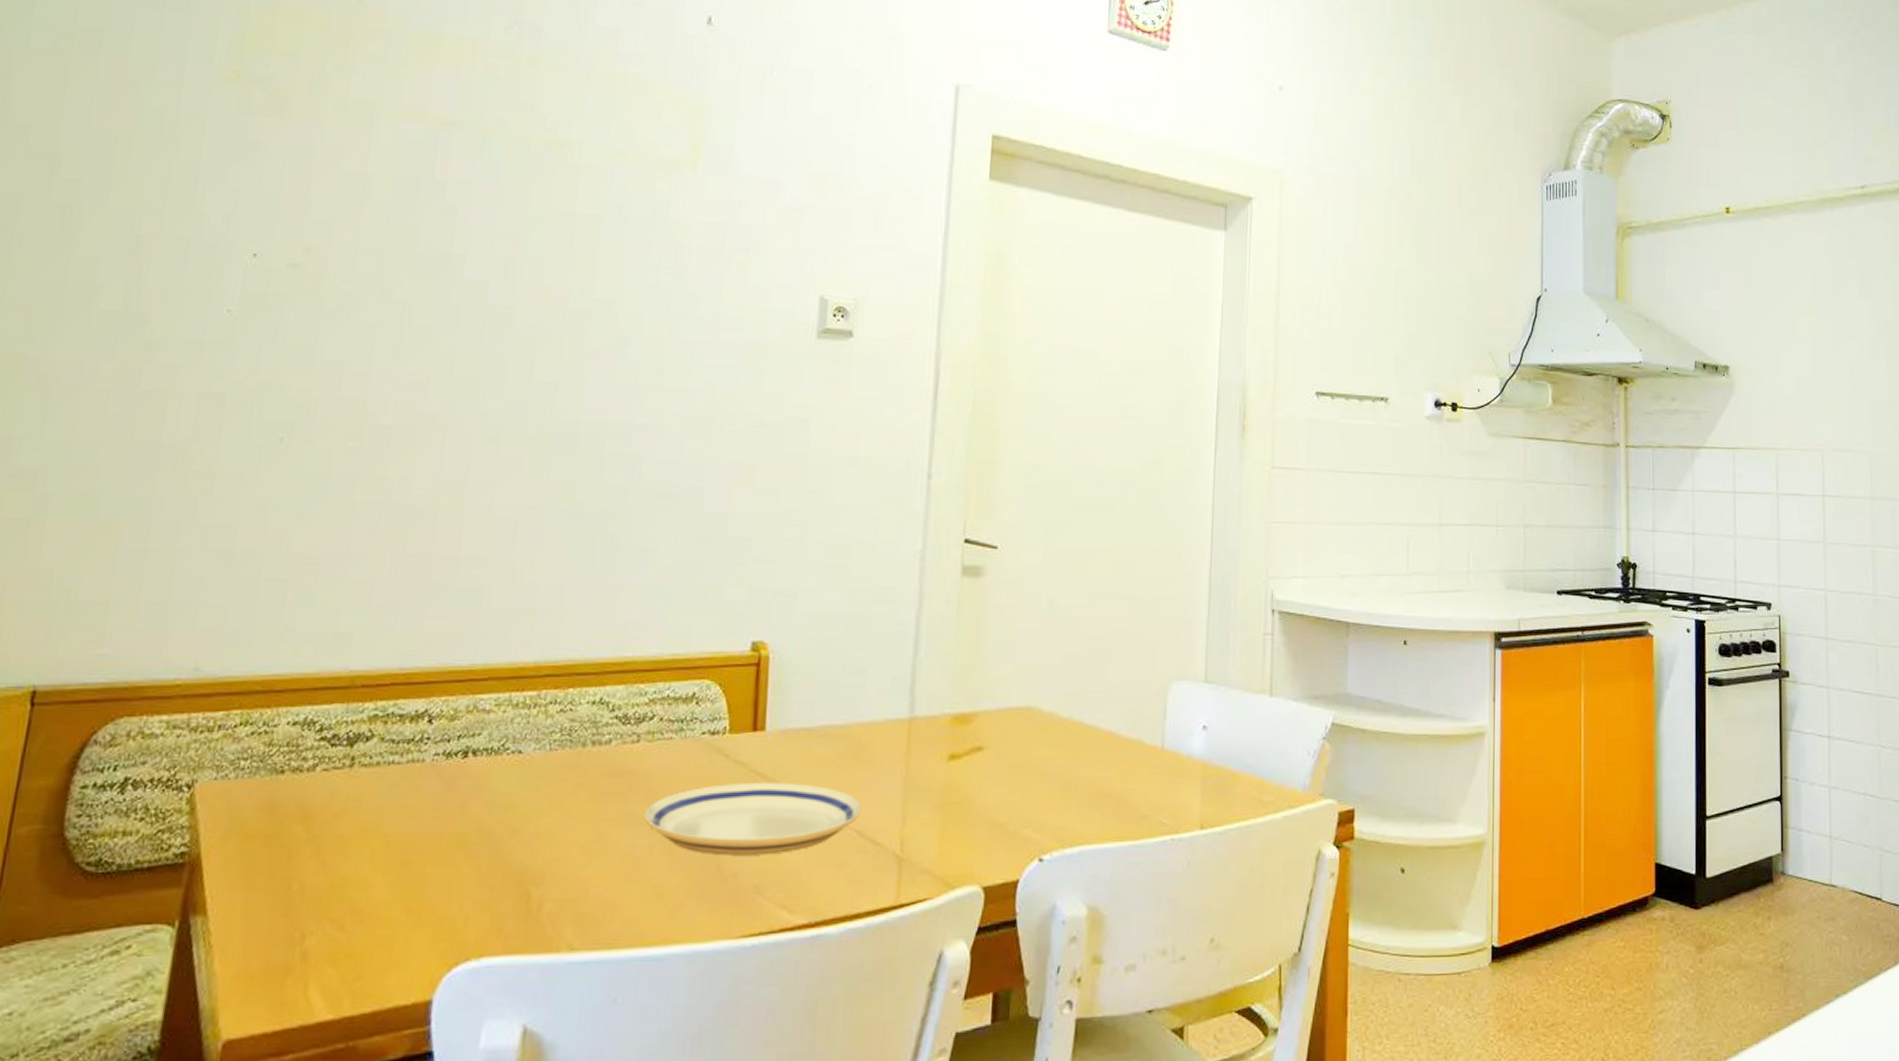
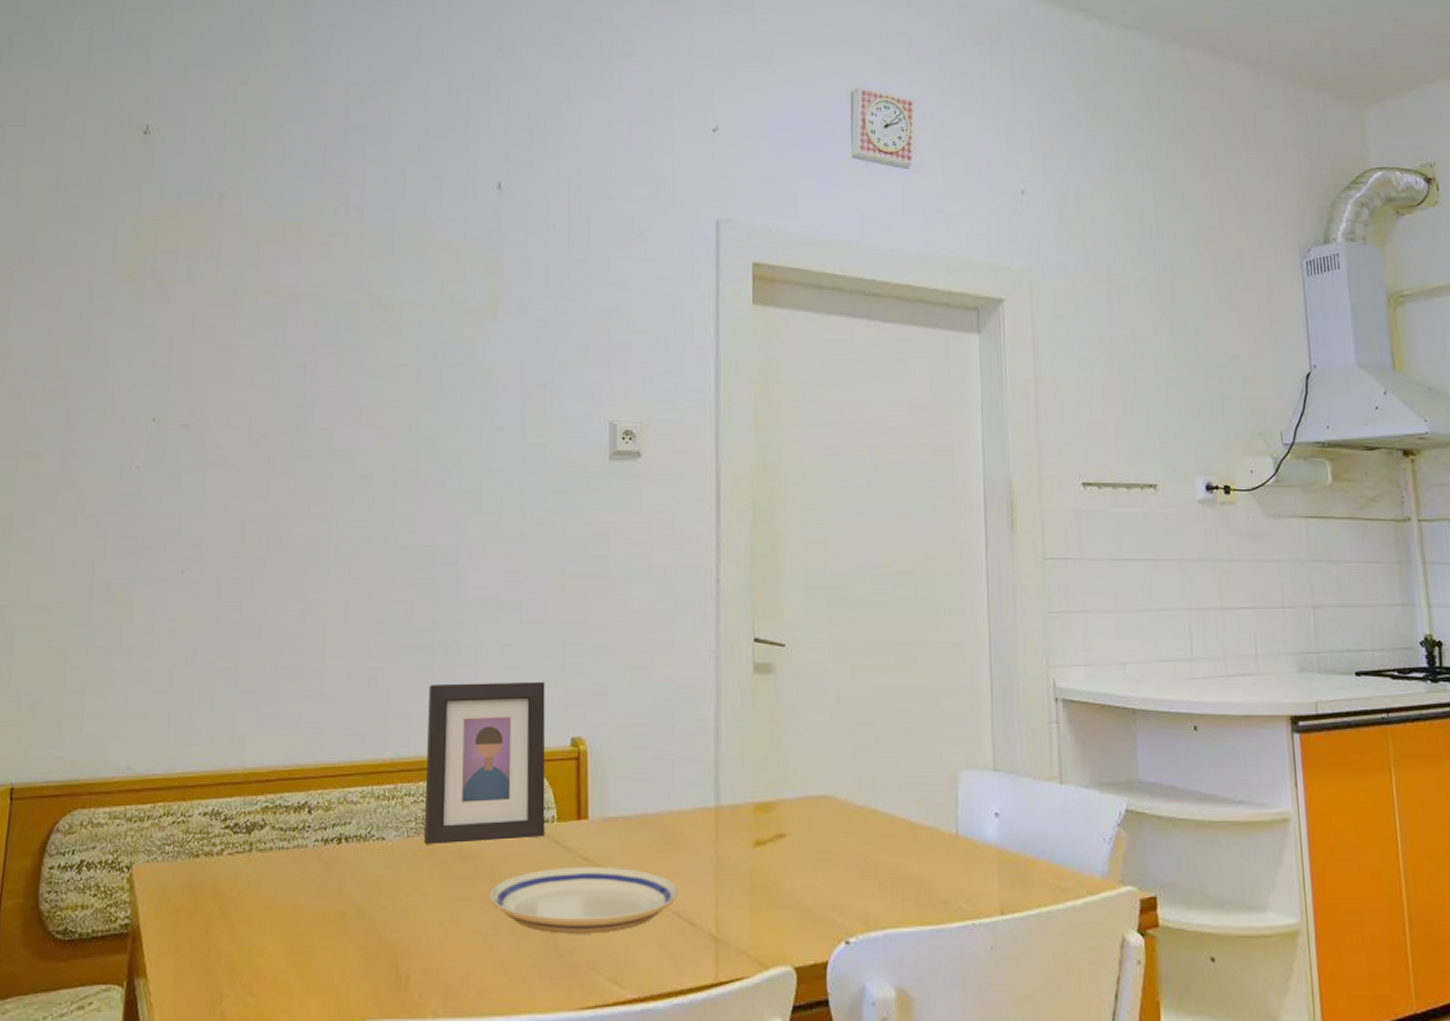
picture frame: none [569,578,726,759] -> present [423,681,546,845]

